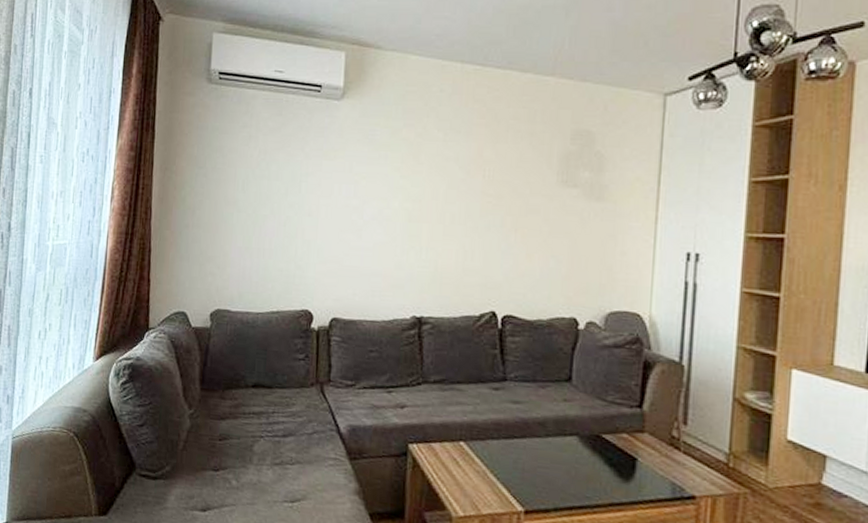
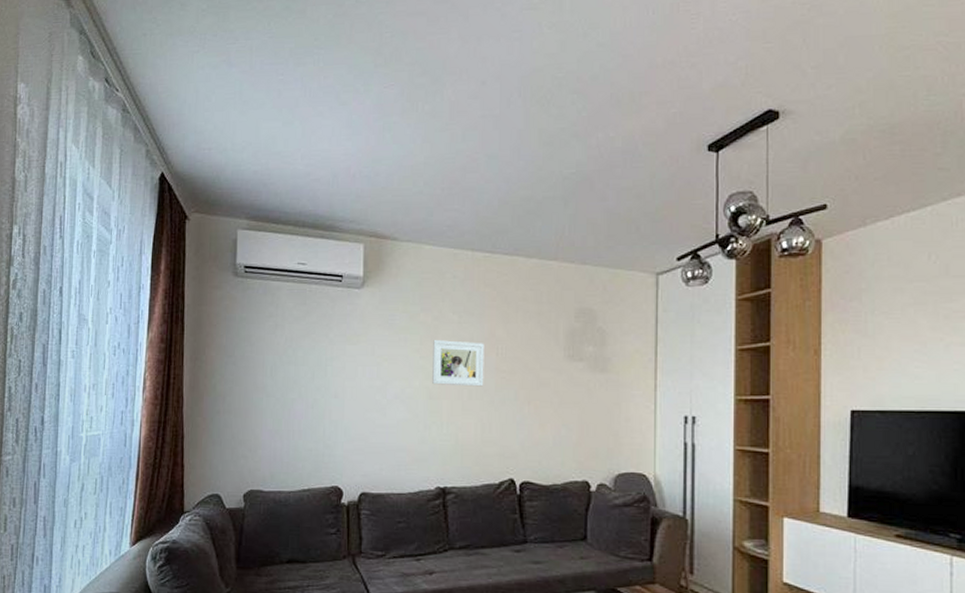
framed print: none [412,159,471,211] -> present [432,340,485,387]

